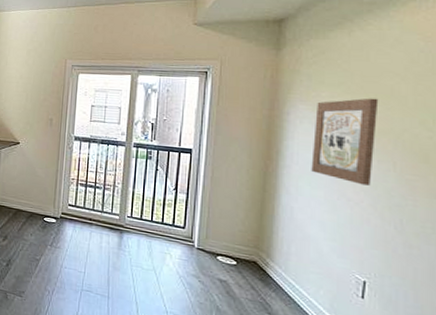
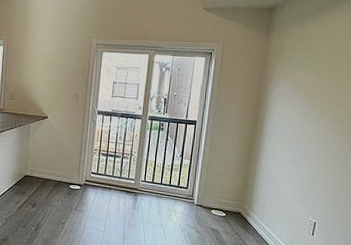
wall art: present [311,98,379,186] -> none [285,77,337,148]

